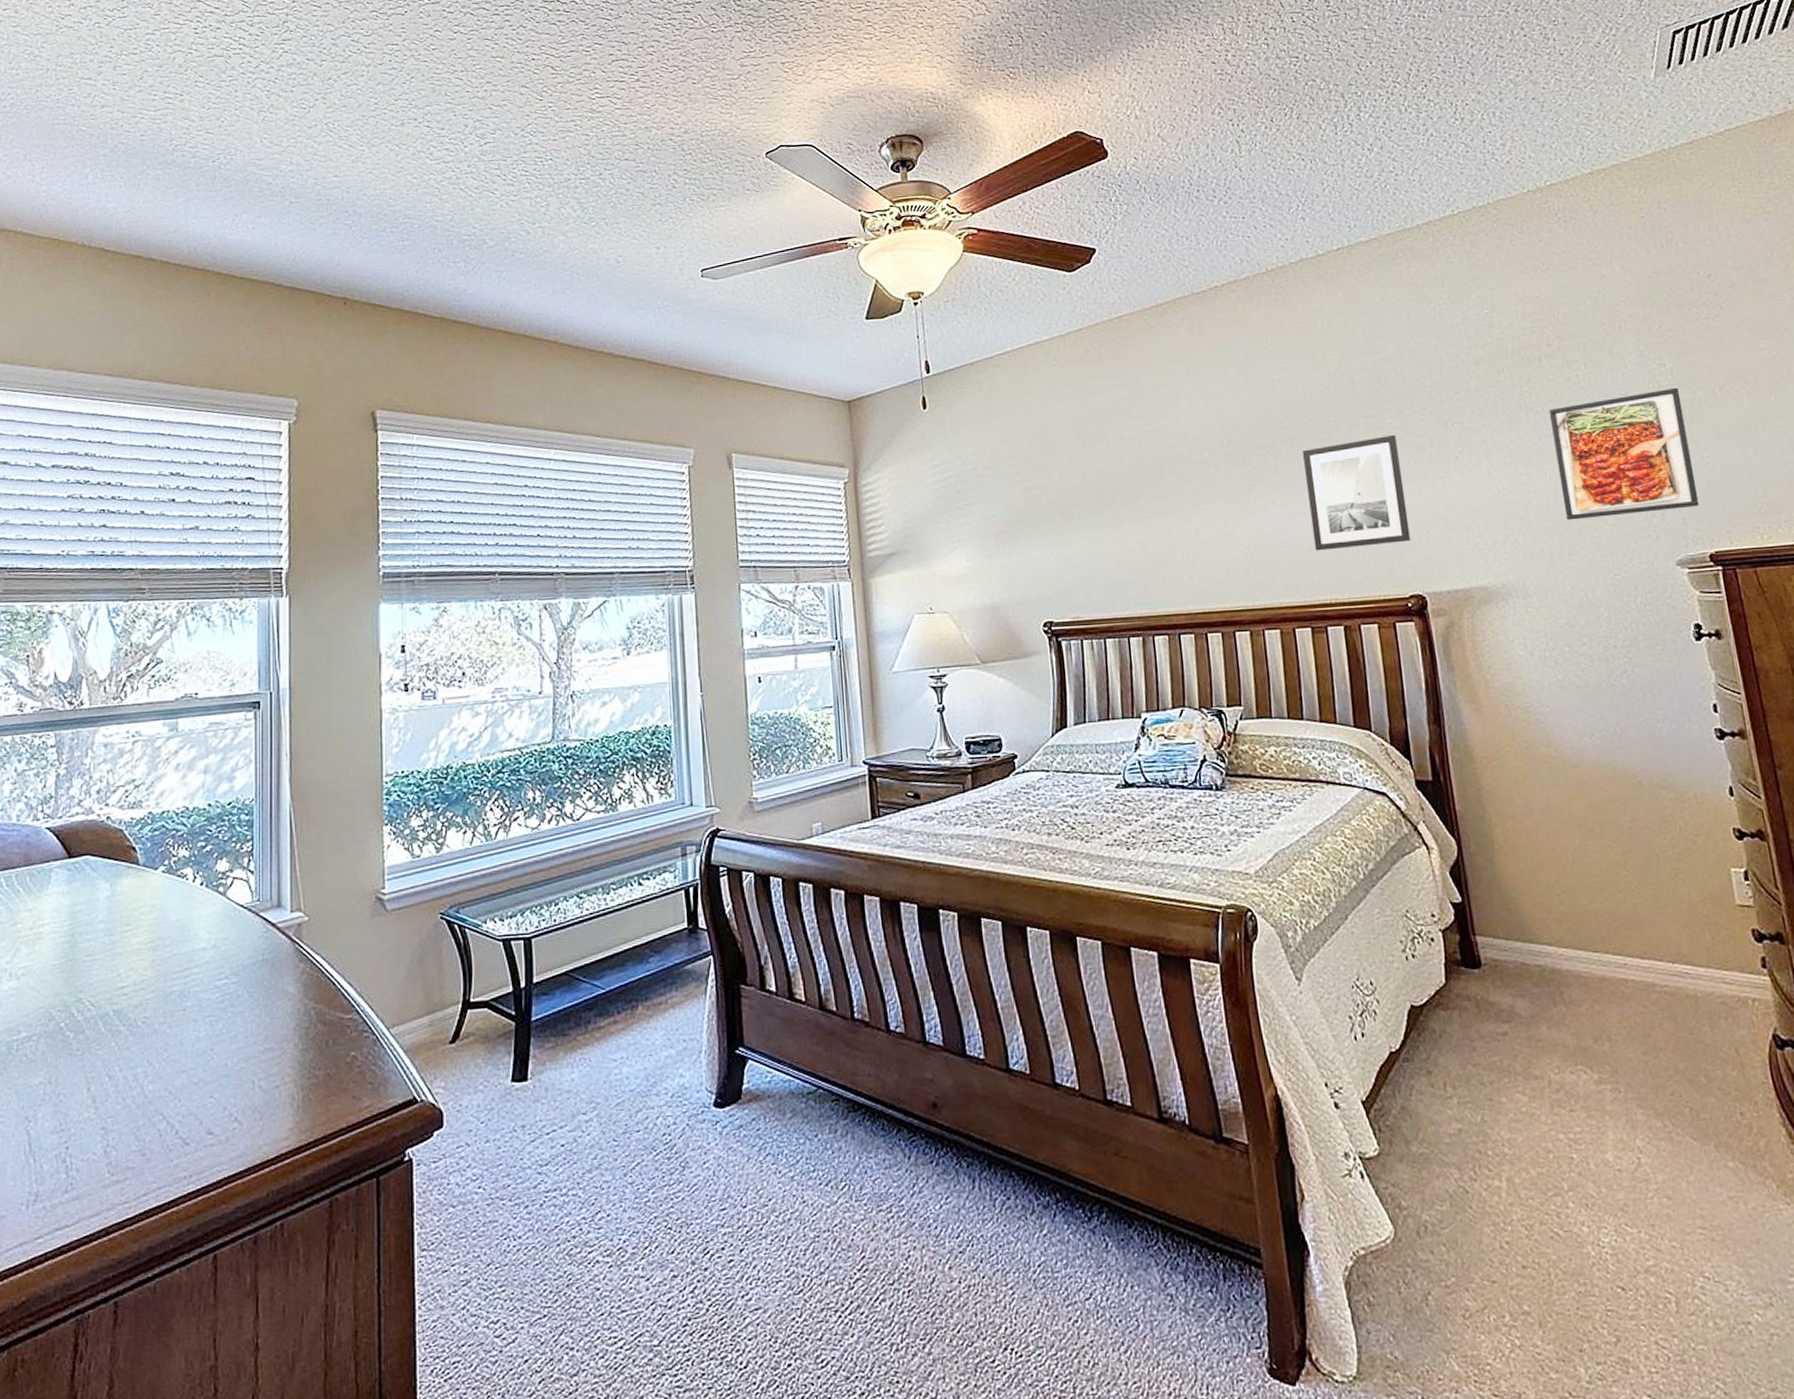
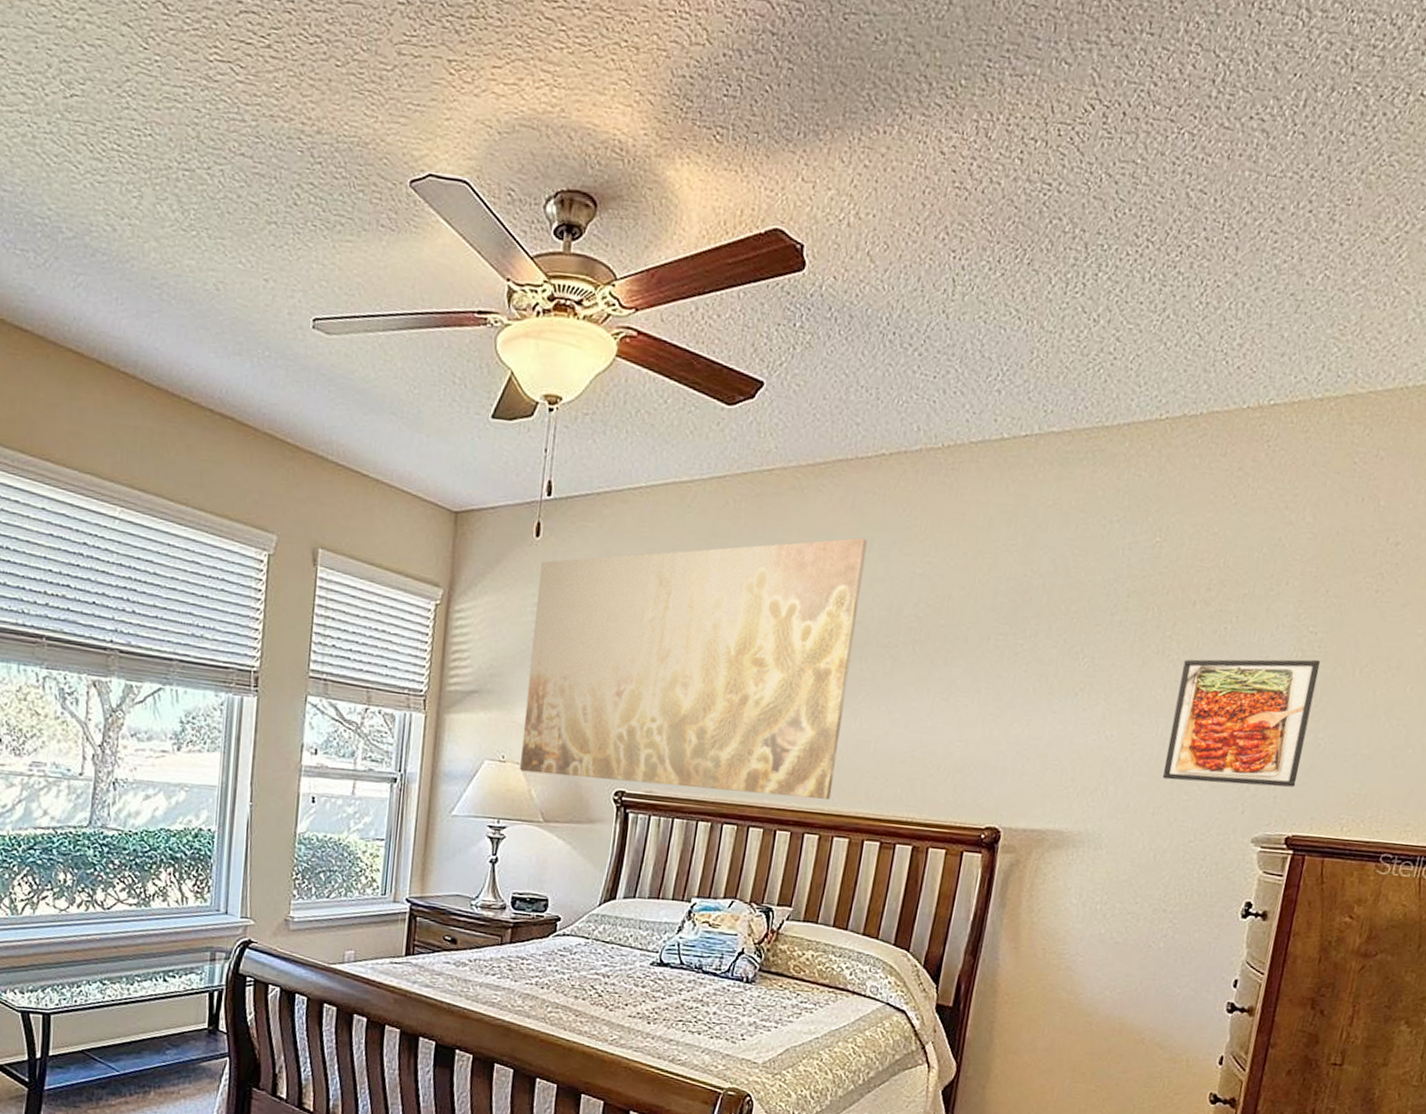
wall art: none [932,358,1252,619] -> present [520,537,868,800]
wall art: present [1302,434,1411,551] -> none [906,657,1022,773]

